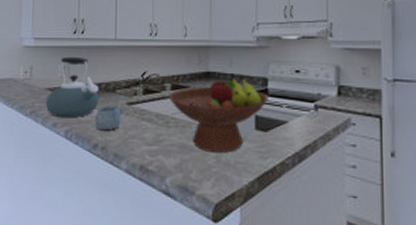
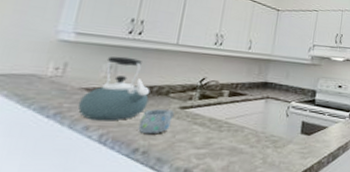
fruit bowl: present [168,73,269,153] -> none [225,85,315,154]

